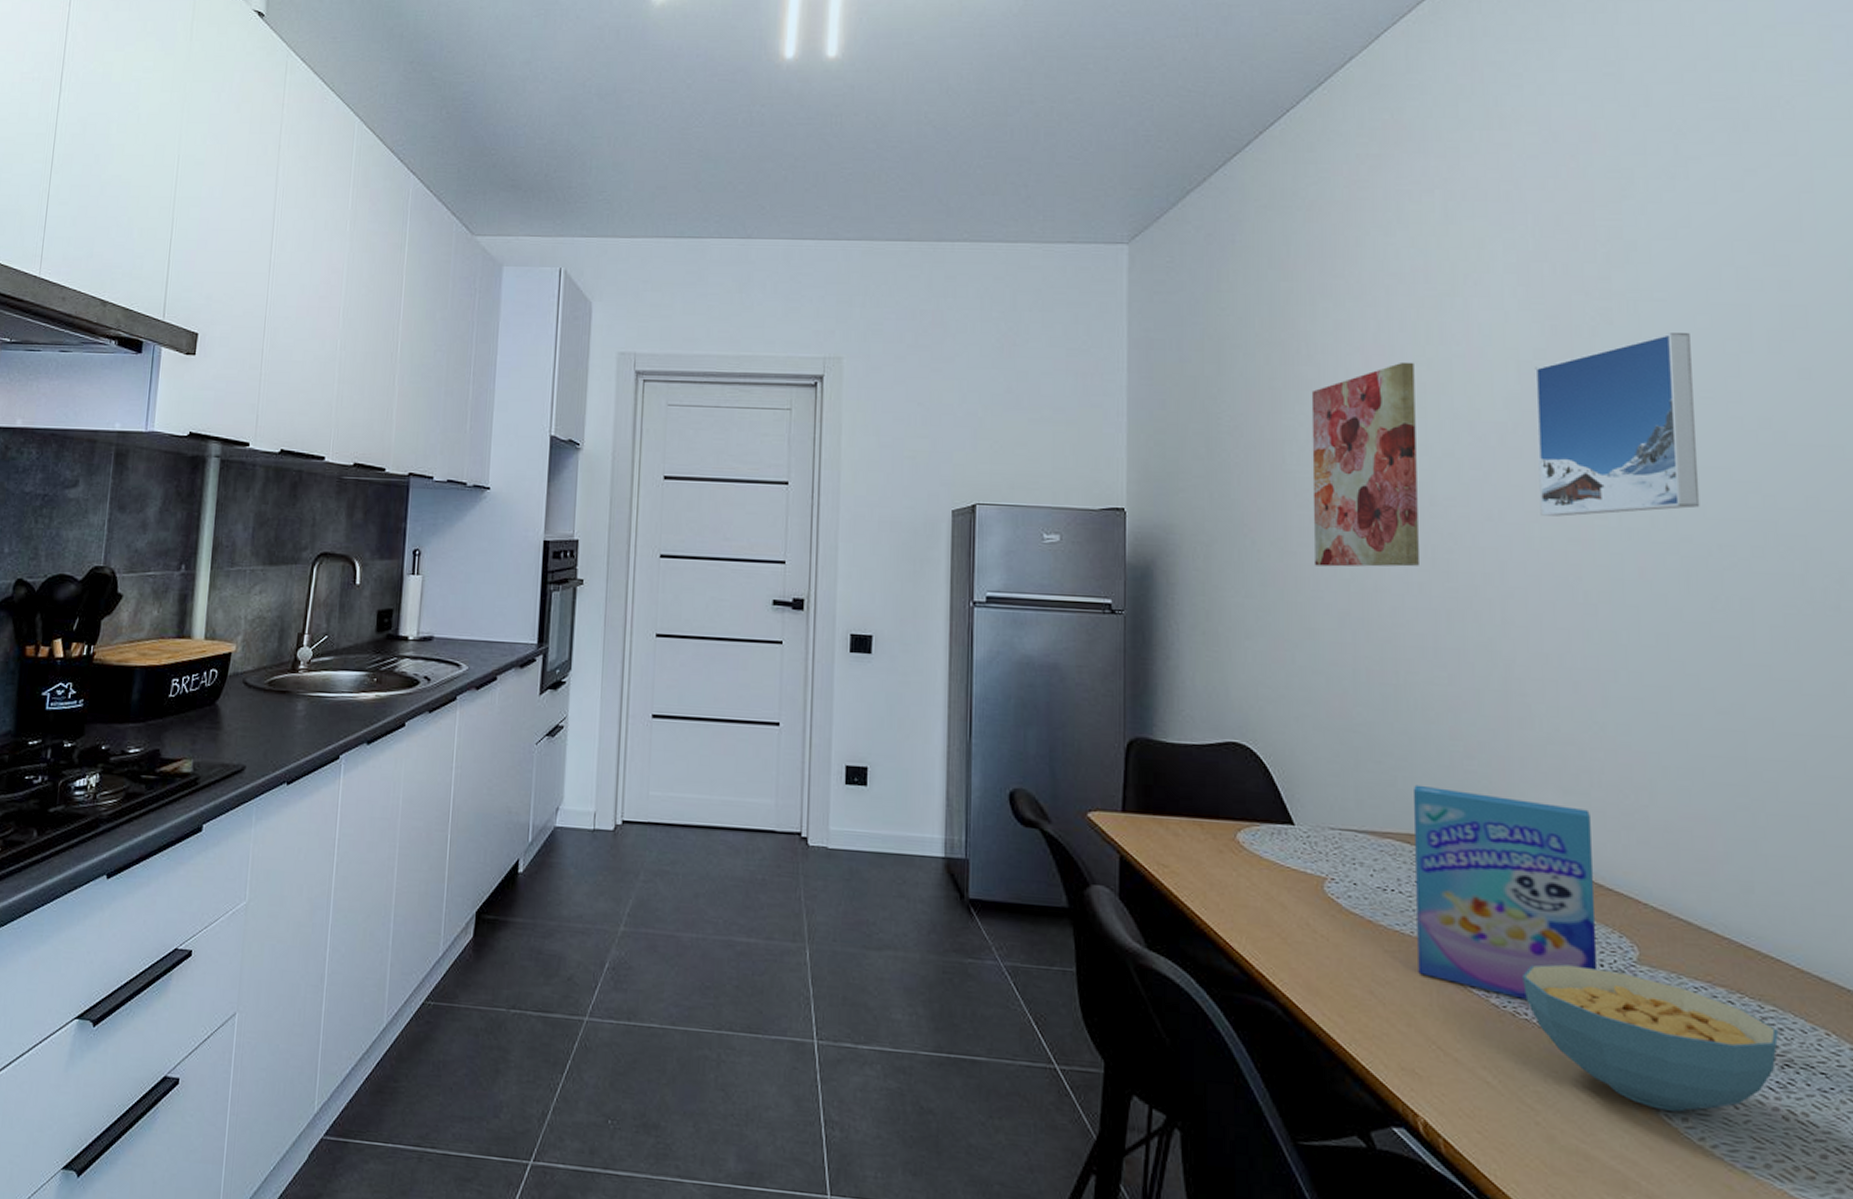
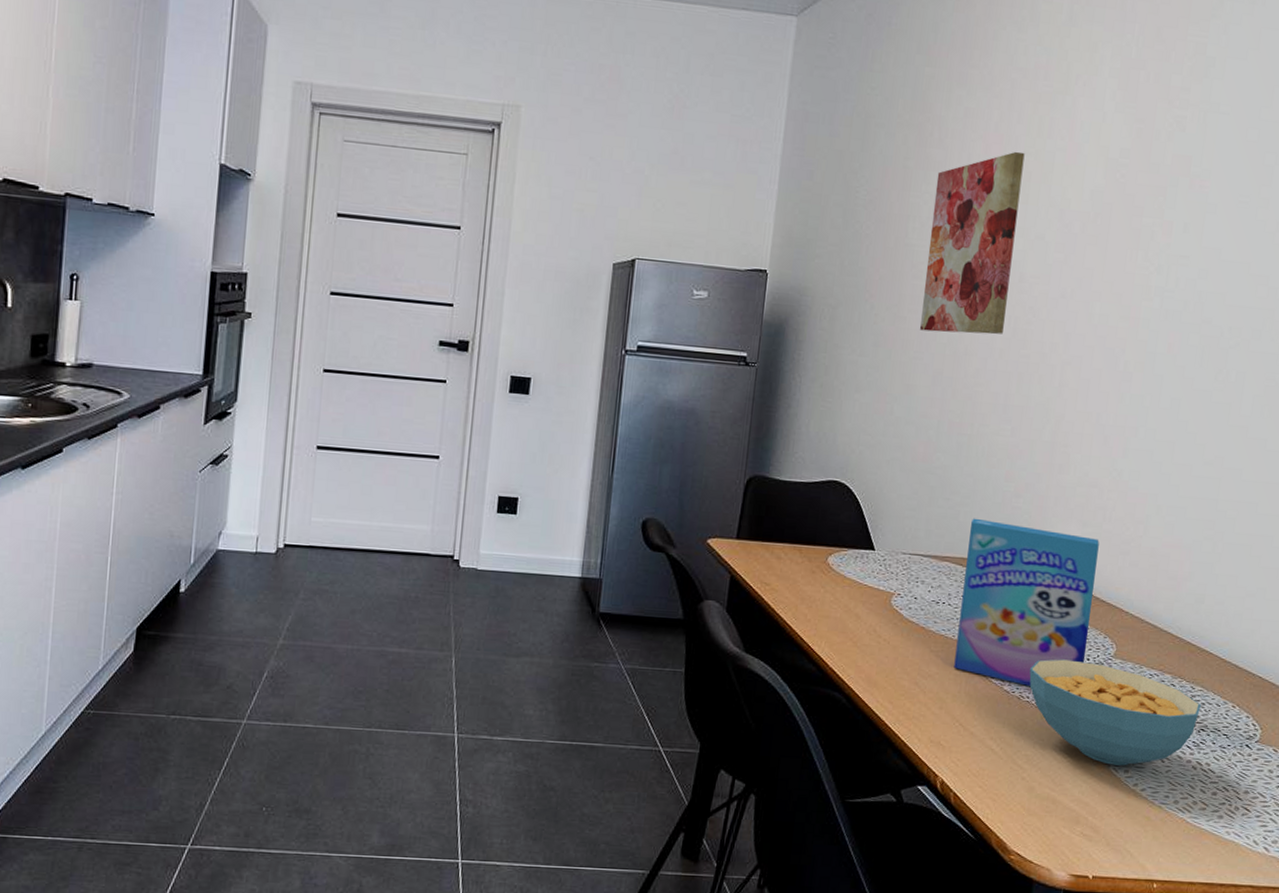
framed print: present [1535,333,1700,517] -> none [1103,143,1241,297]

